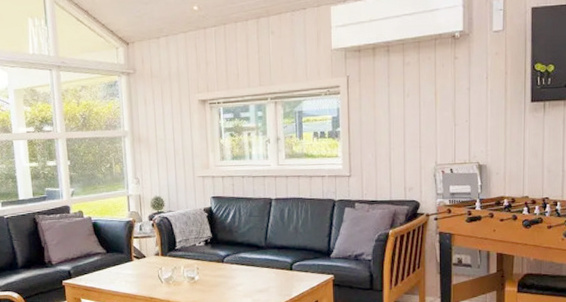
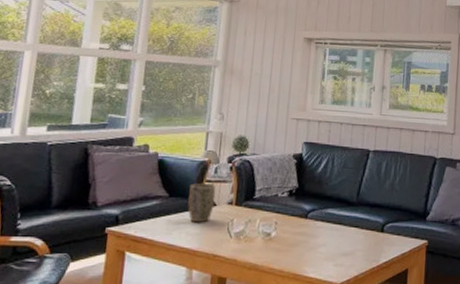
plant pot: none [121,239,144,273] -> present [187,182,216,223]

